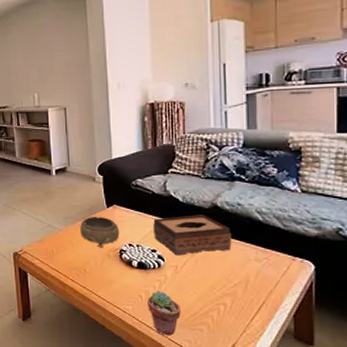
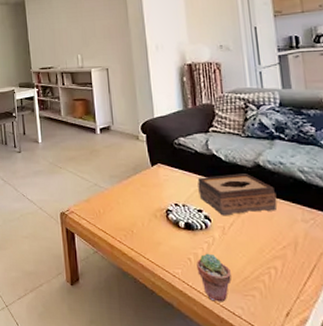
decorative bowl: present [80,216,119,248] -> none [125,175,165,208]

